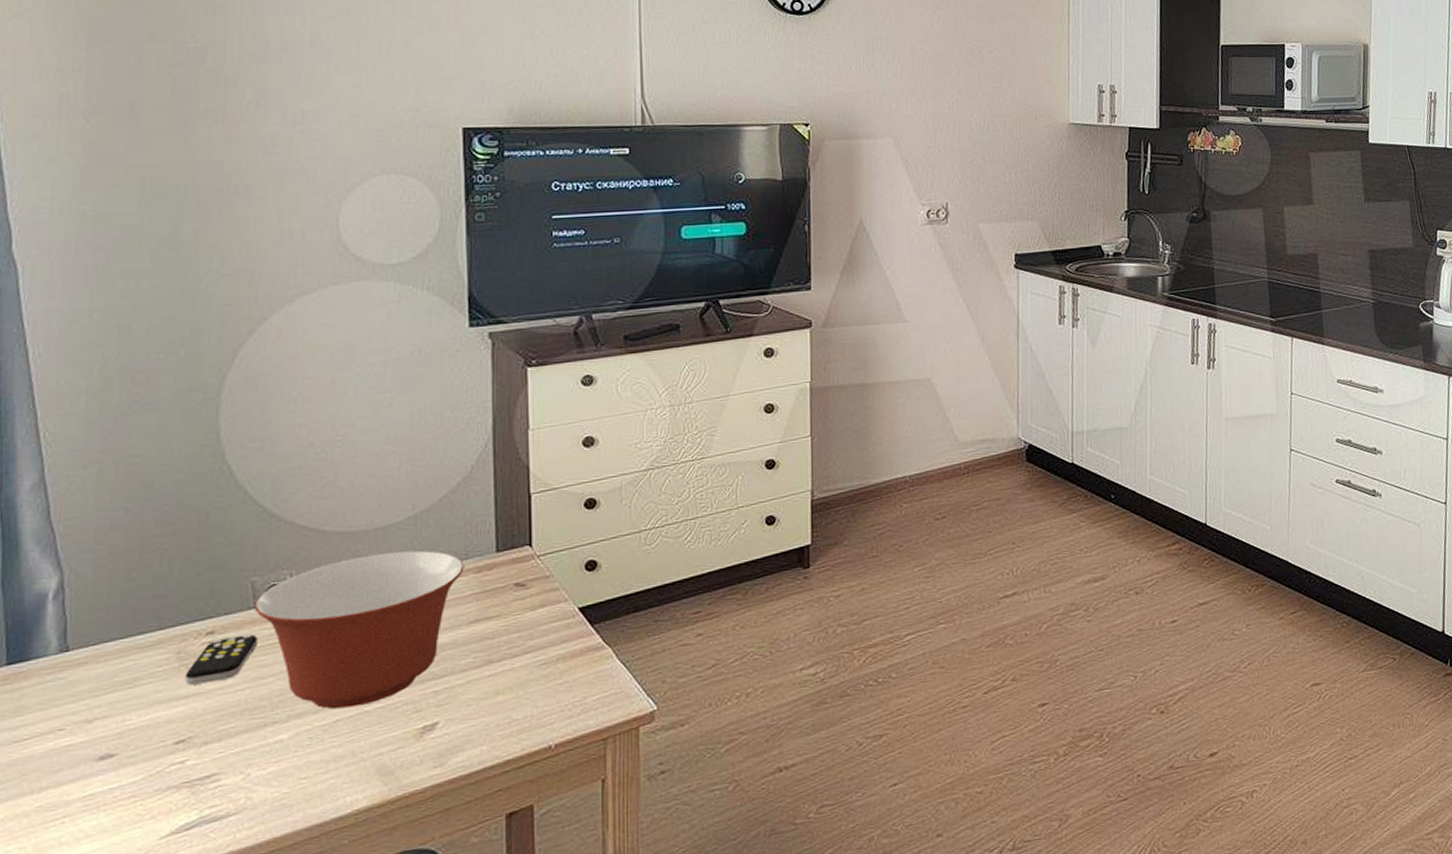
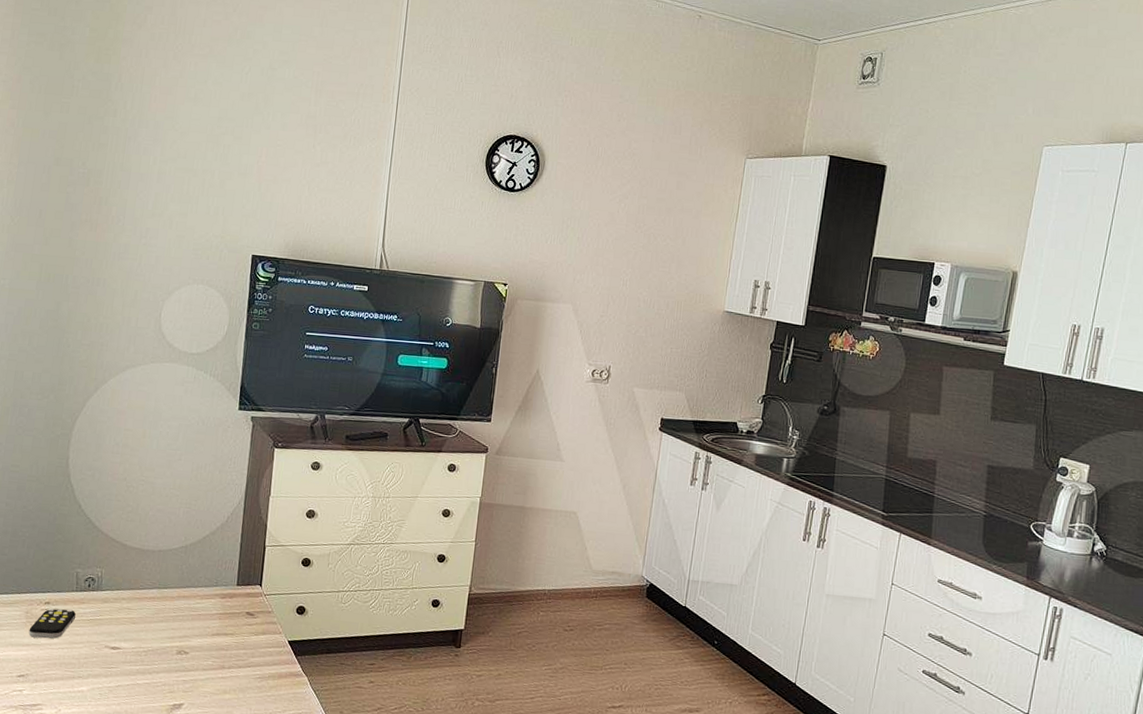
mixing bowl: present [254,550,464,710] -> none [76,569,214,679]

